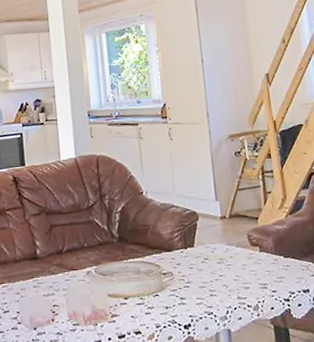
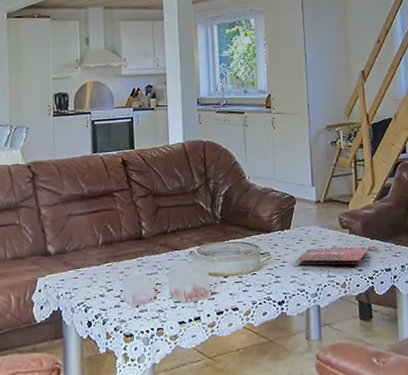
cover: none [202,265,294,286] -> present [296,246,379,265]

